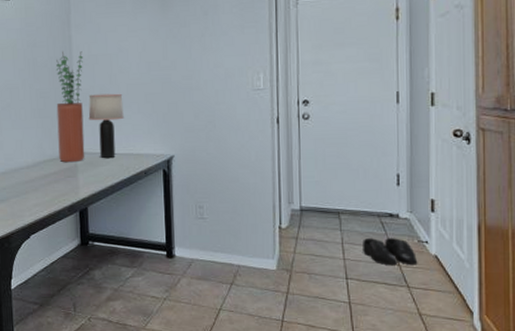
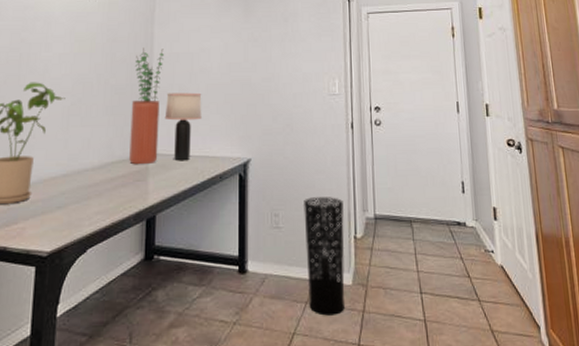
umbrella stand: none [228,190,269,295] -> present [304,197,345,316]
shoe: present [363,238,418,266] -> none [434,248,487,278]

